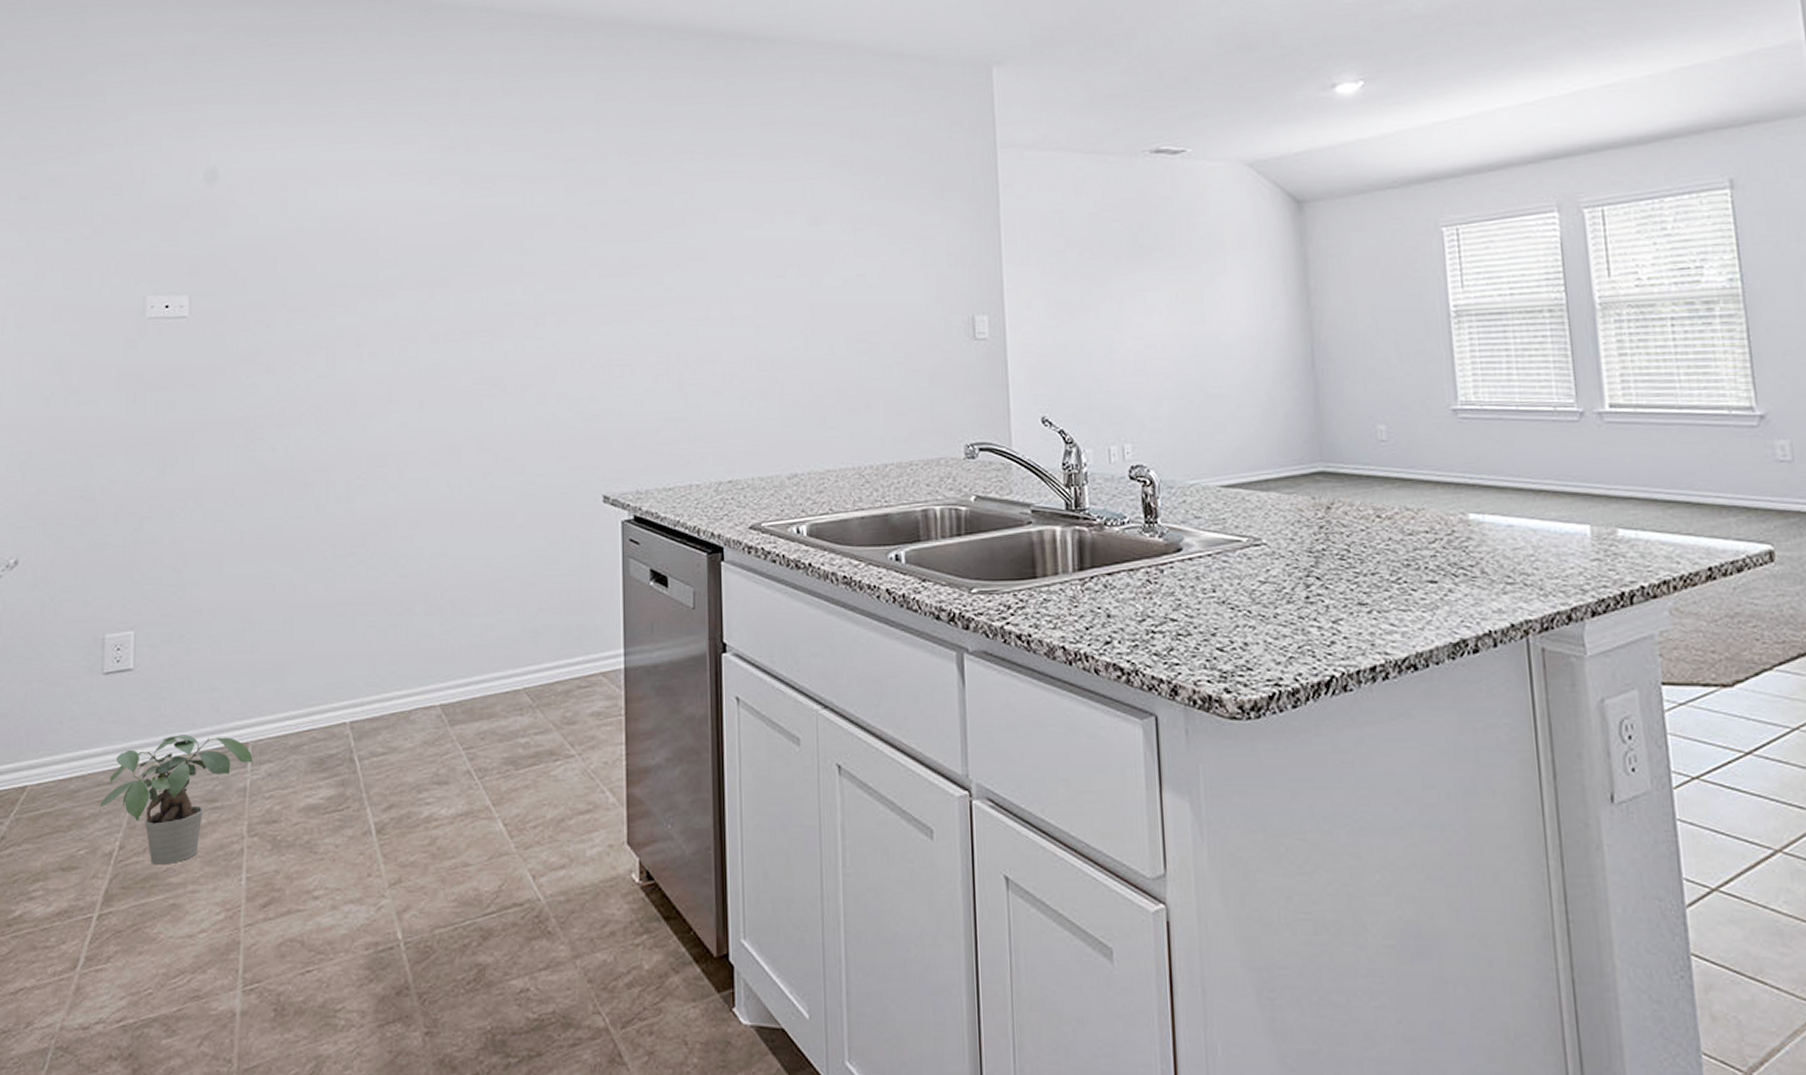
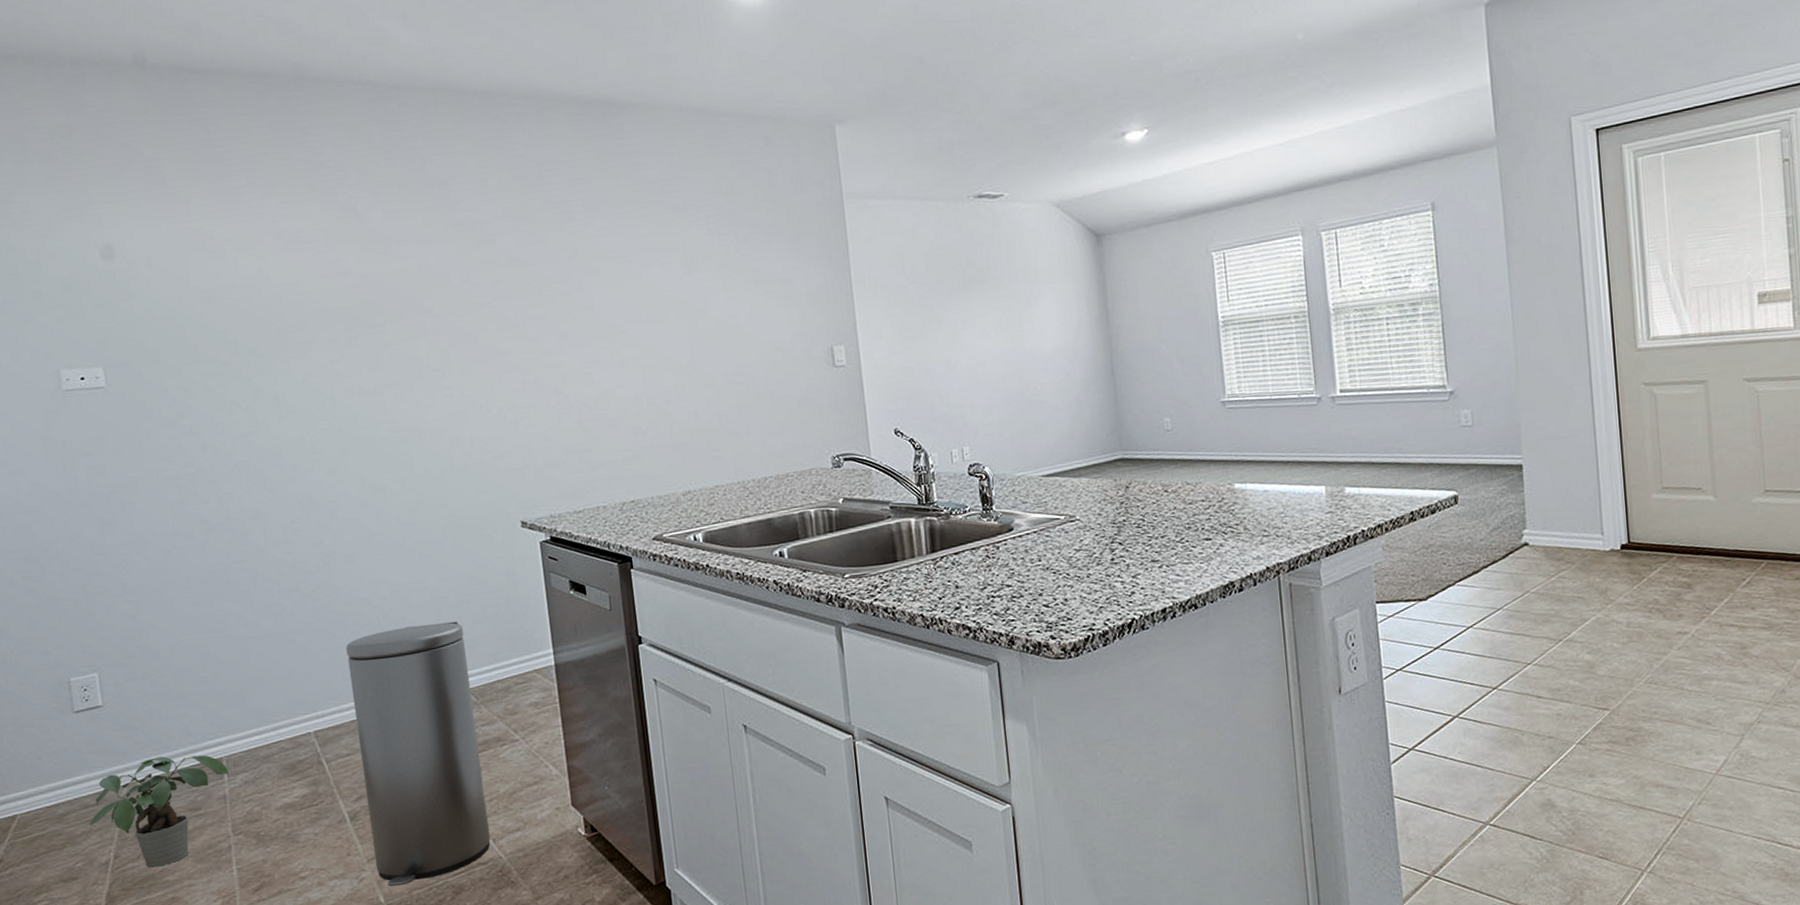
pedal bin: none [396,606,529,921] -> present [346,621,490,887]

